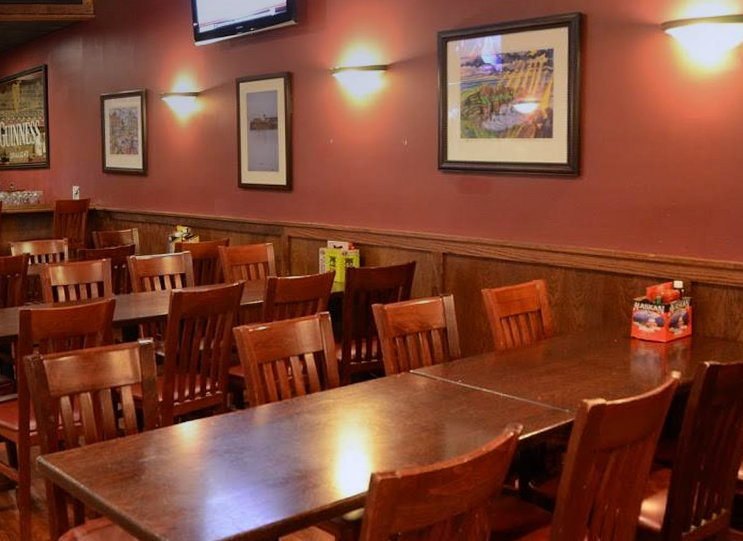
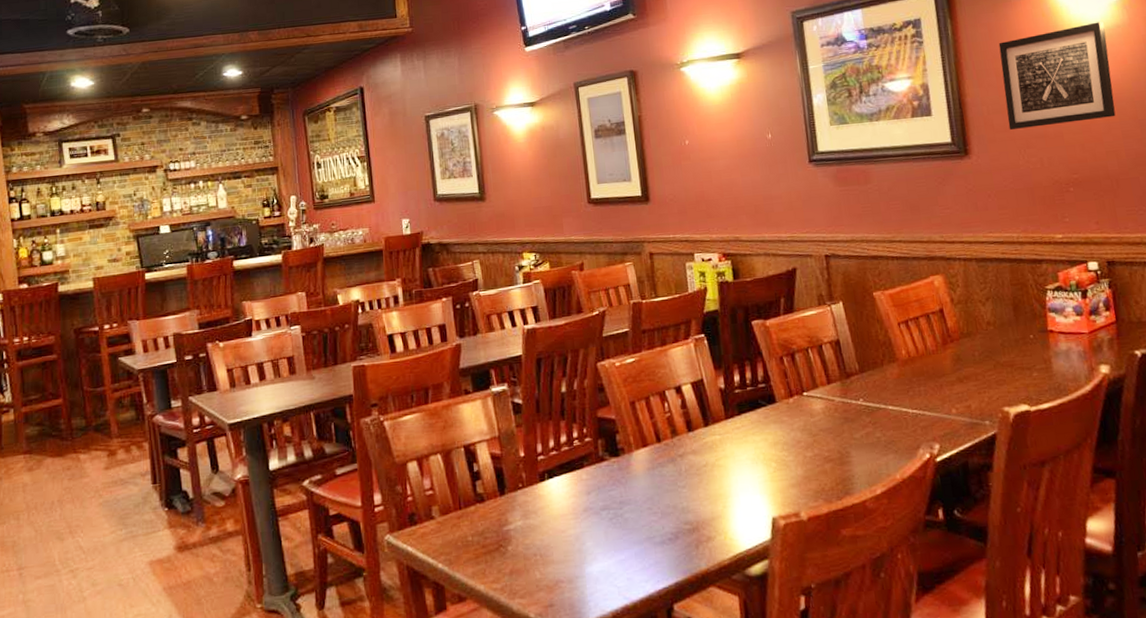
wall art: none [620,67,719,157] -> present [998,21,1116,130]

